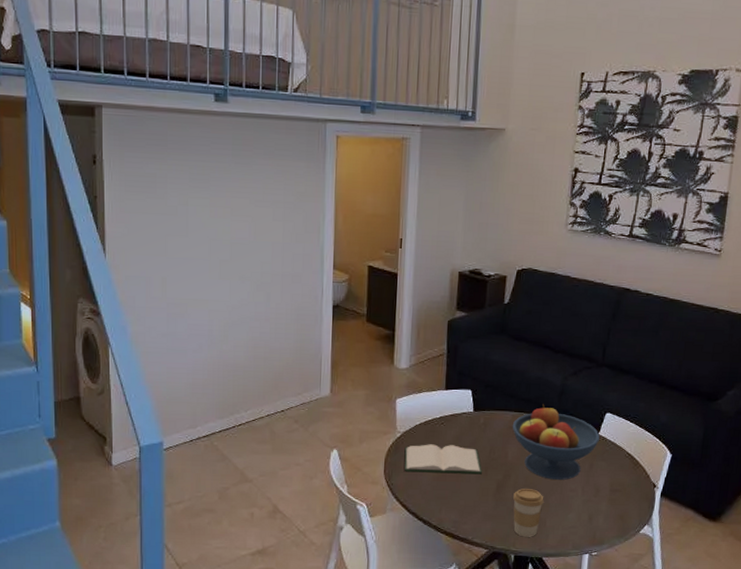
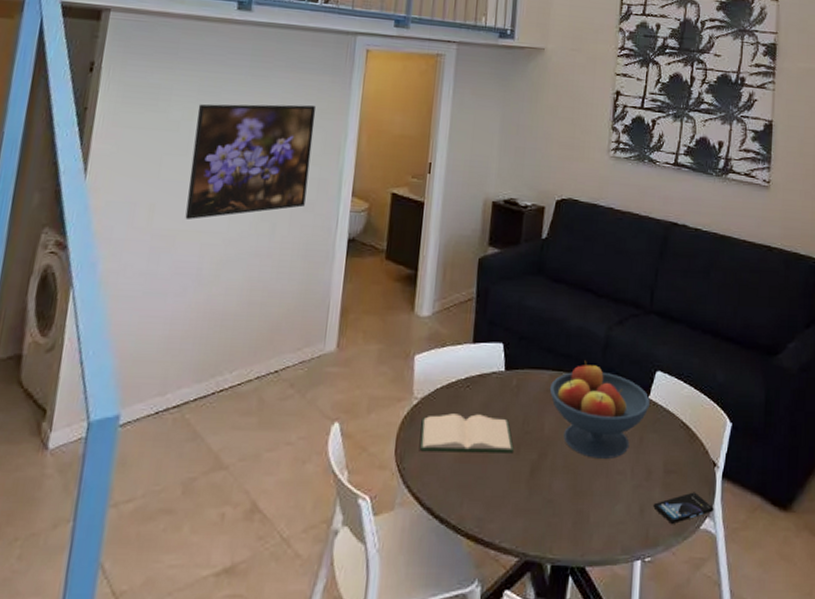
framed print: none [191,188,295,290] -> present [185,103,316,219]
coffee cup: present [512,489,544,537] -> none [549,471,587,539]
smartphone: none [600,506,652,529] -> present [653,492,714,524]

